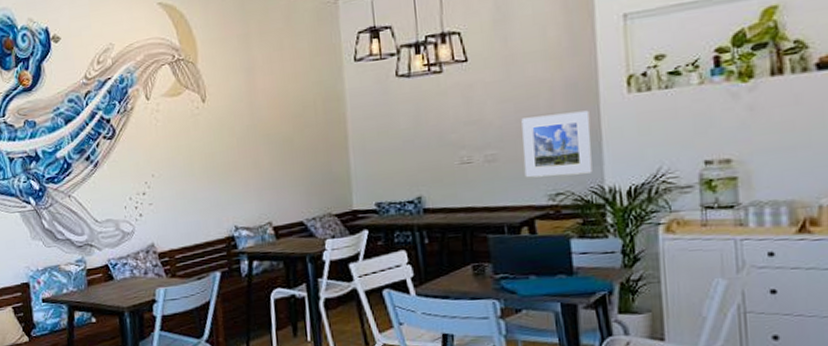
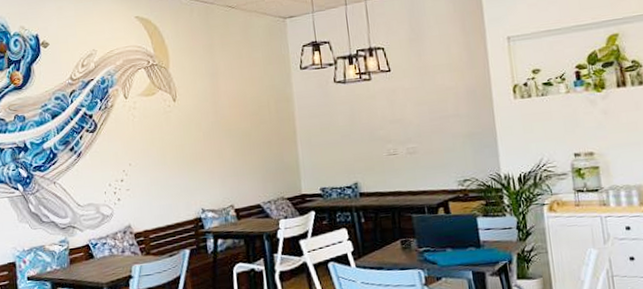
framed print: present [521,110,593,178] -> none [434,112,491,167]

